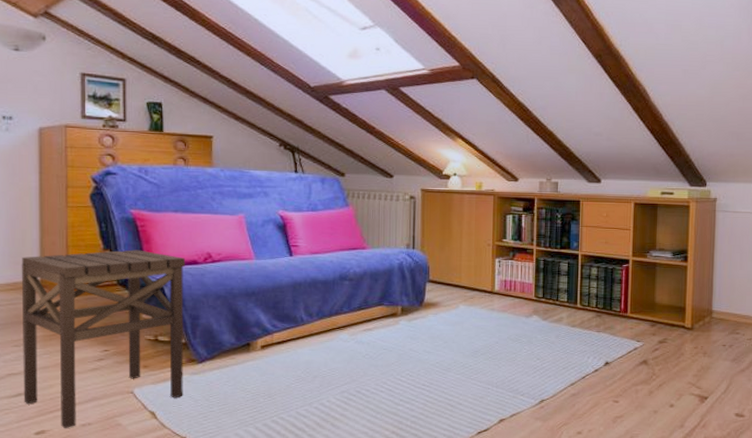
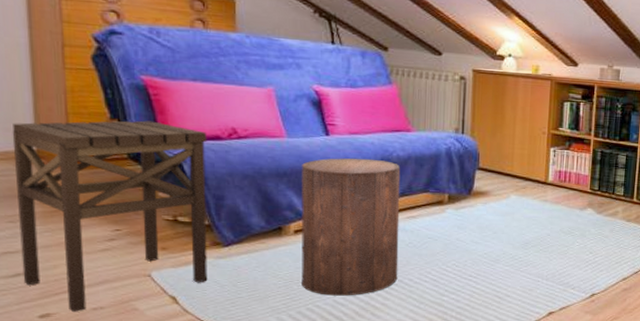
stool: none [267,275,357,408] -> present [302,158,401,296]

